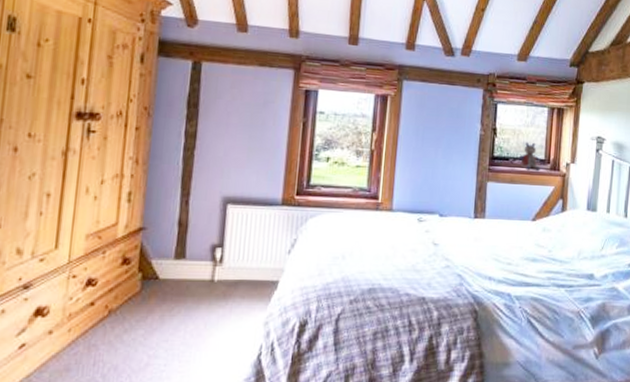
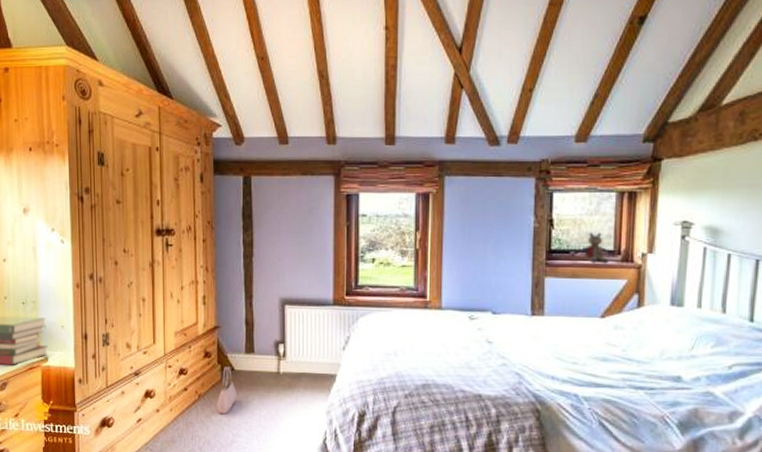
handbag: none [131,275,160,333] -> present [217,367,237,415]

